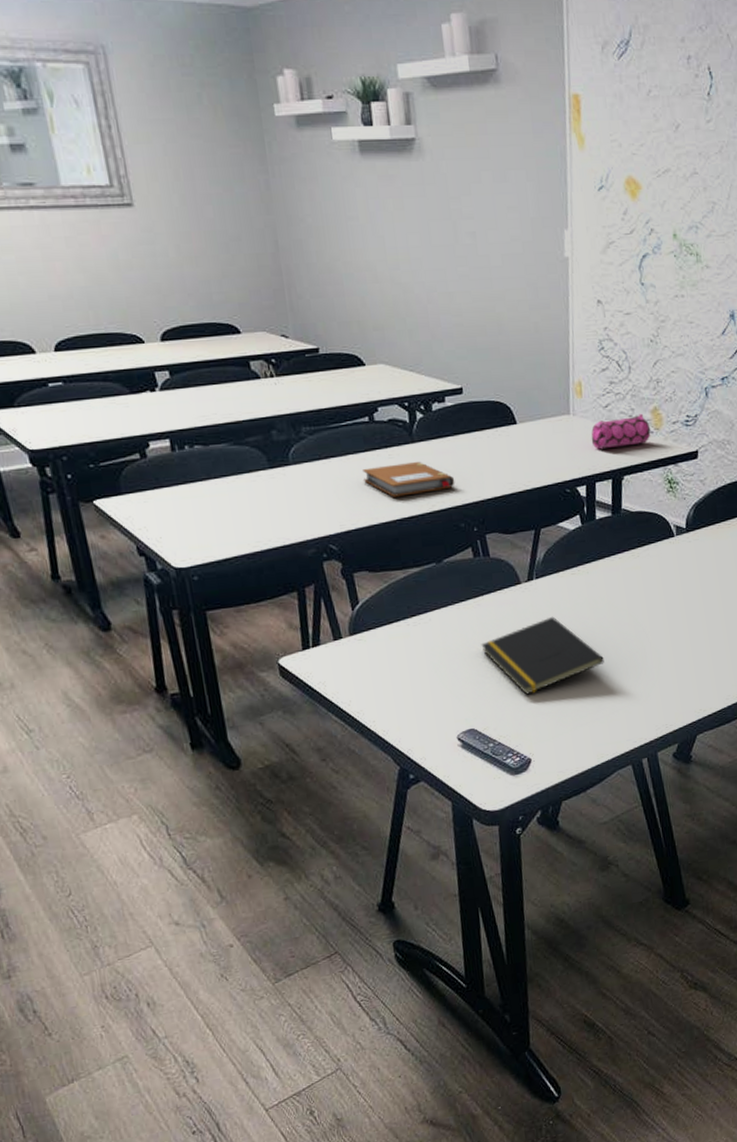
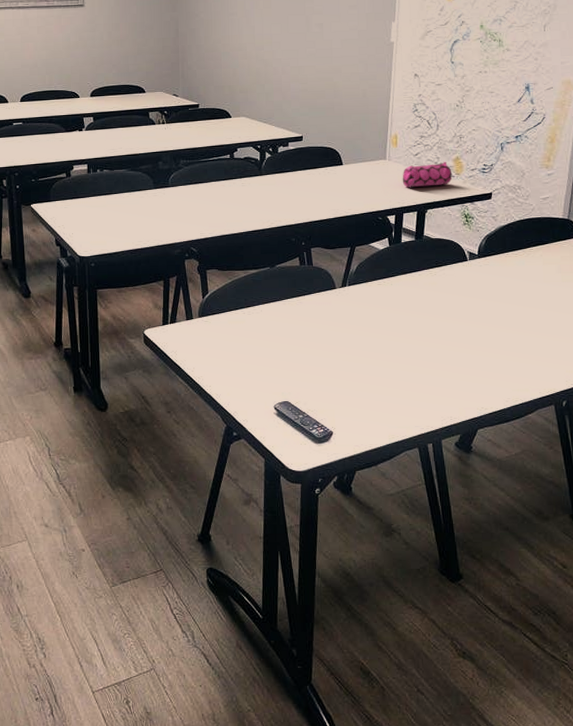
notebook: present [363,462,455,497] -> none [221,190,291,215]
notepad: present [481,616,604,695] -> none [300,317,400,379]

